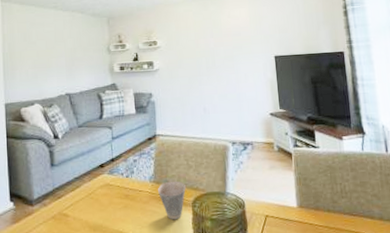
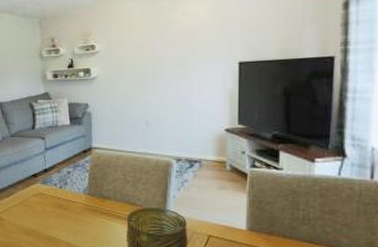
cup: present [158,181,186,220] -> none [92,194,122,232]

